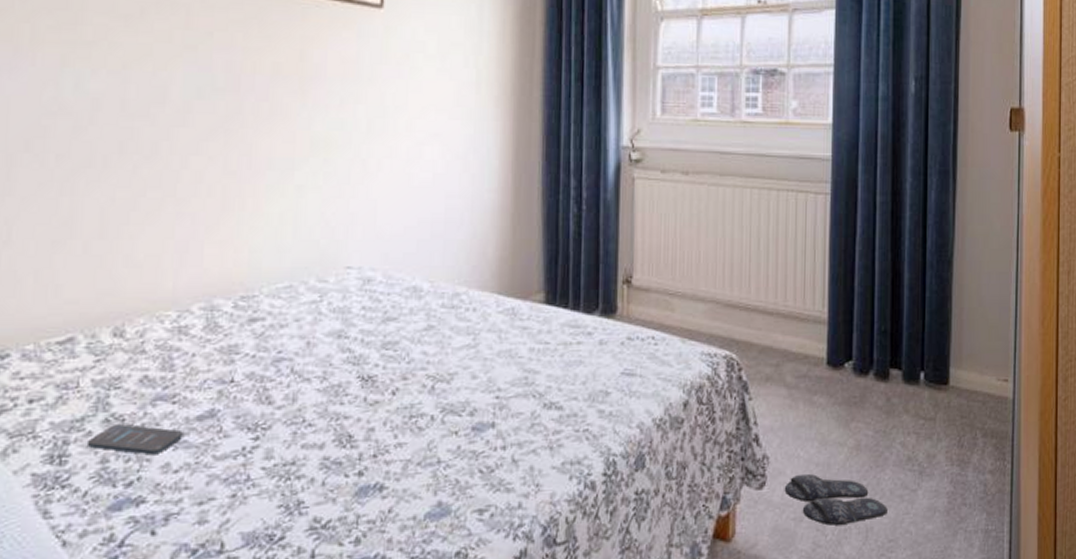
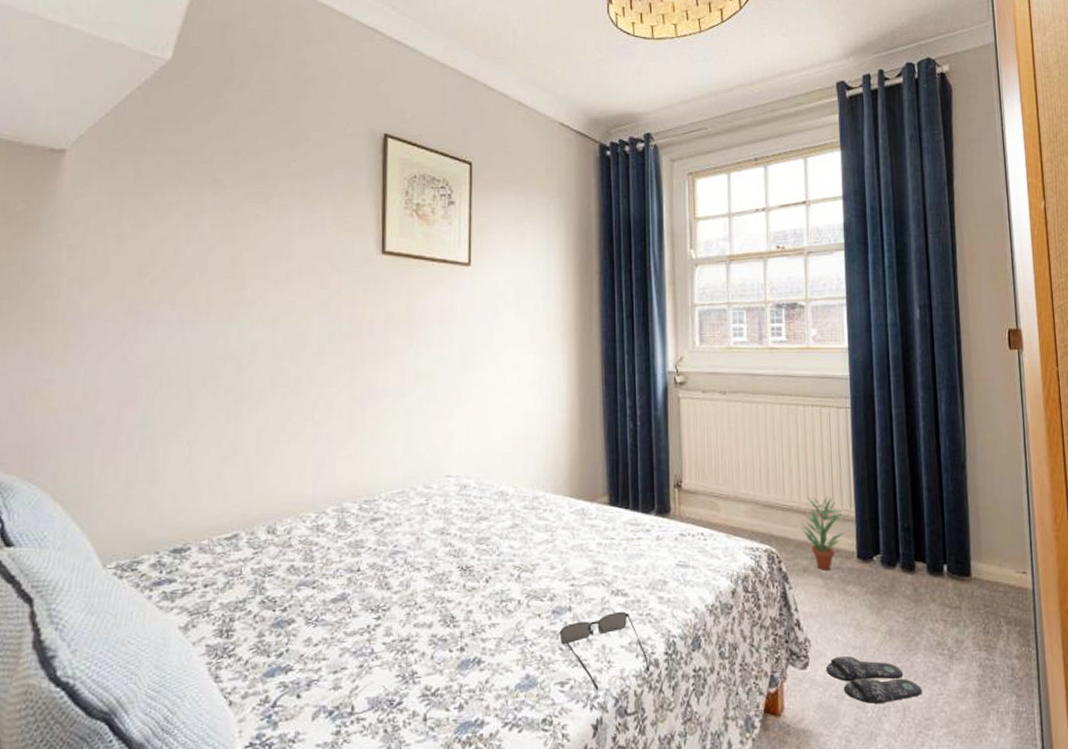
smartphone: present [86,424,183,455] -> none [247,605,321,631]
eyeglasses: none [479,427,585,519] -> present [559,611,650,692]
potted plant: none [766,296,815,379] -> present [801,497,845,570]

